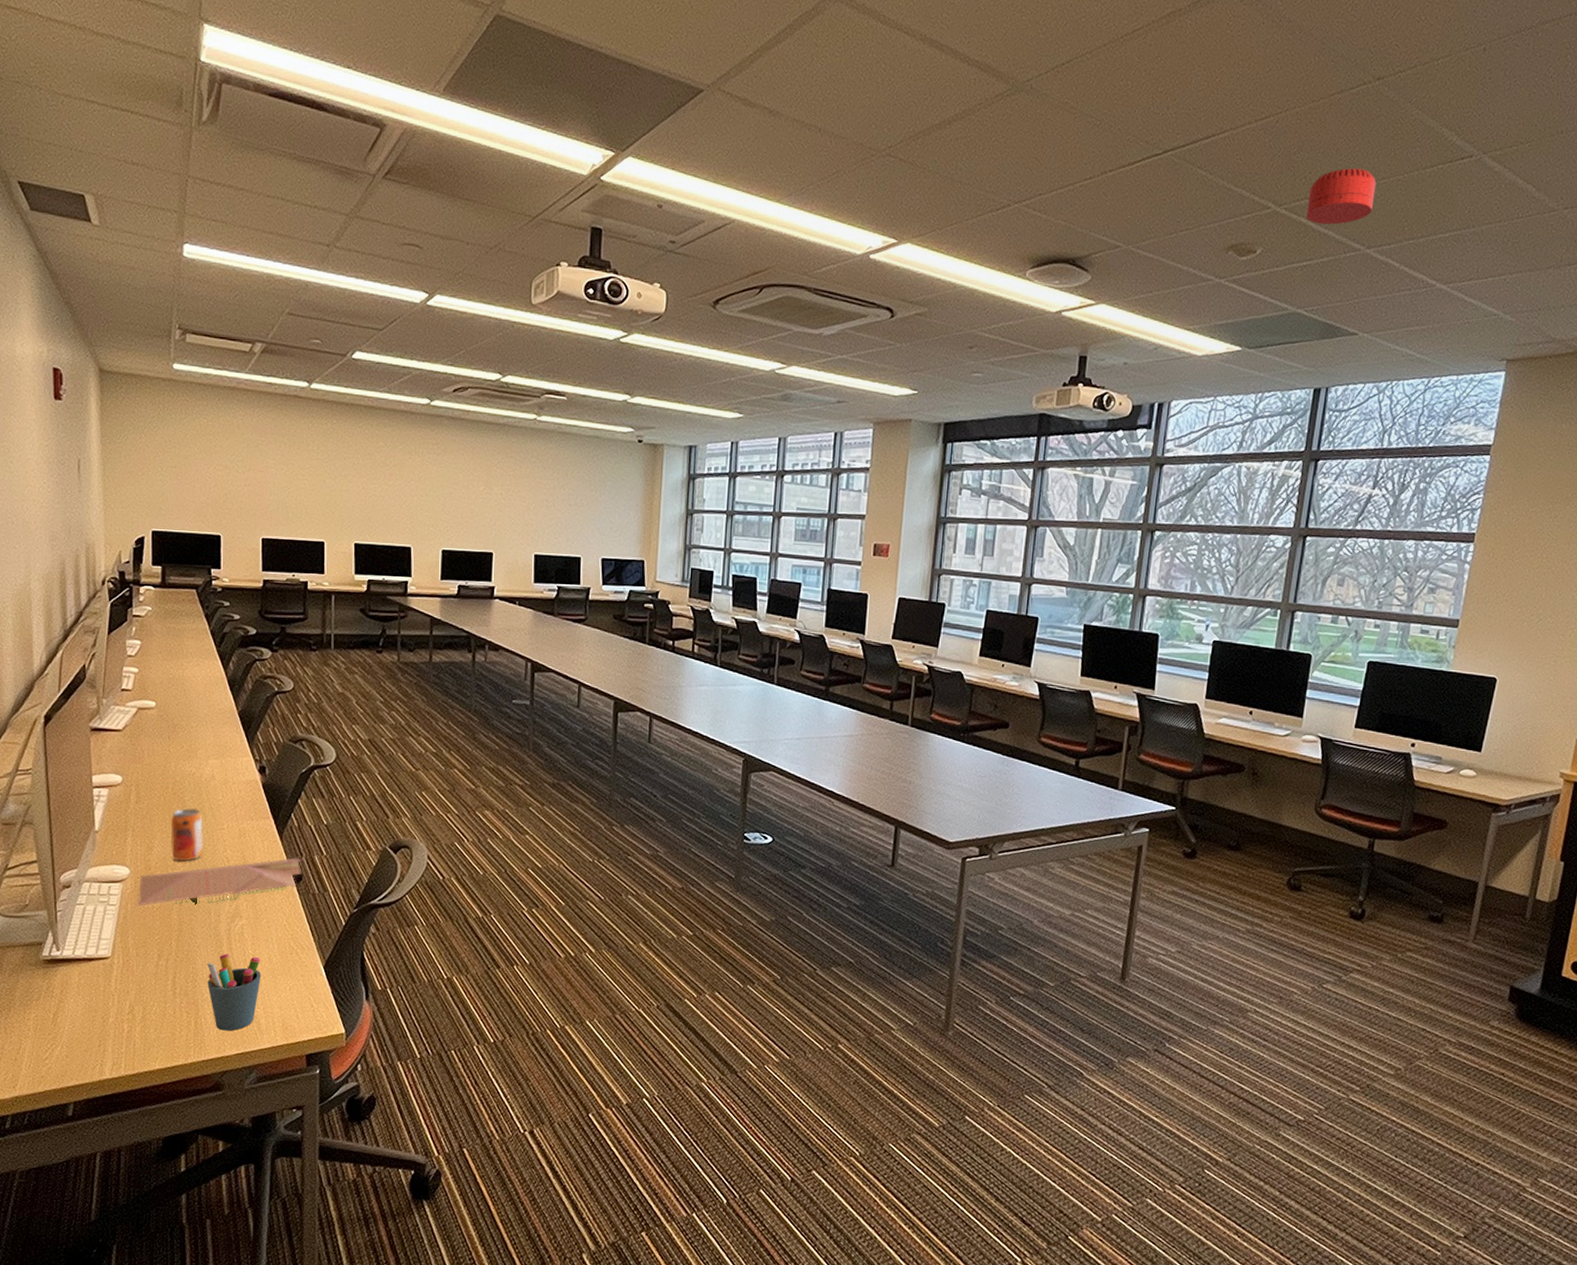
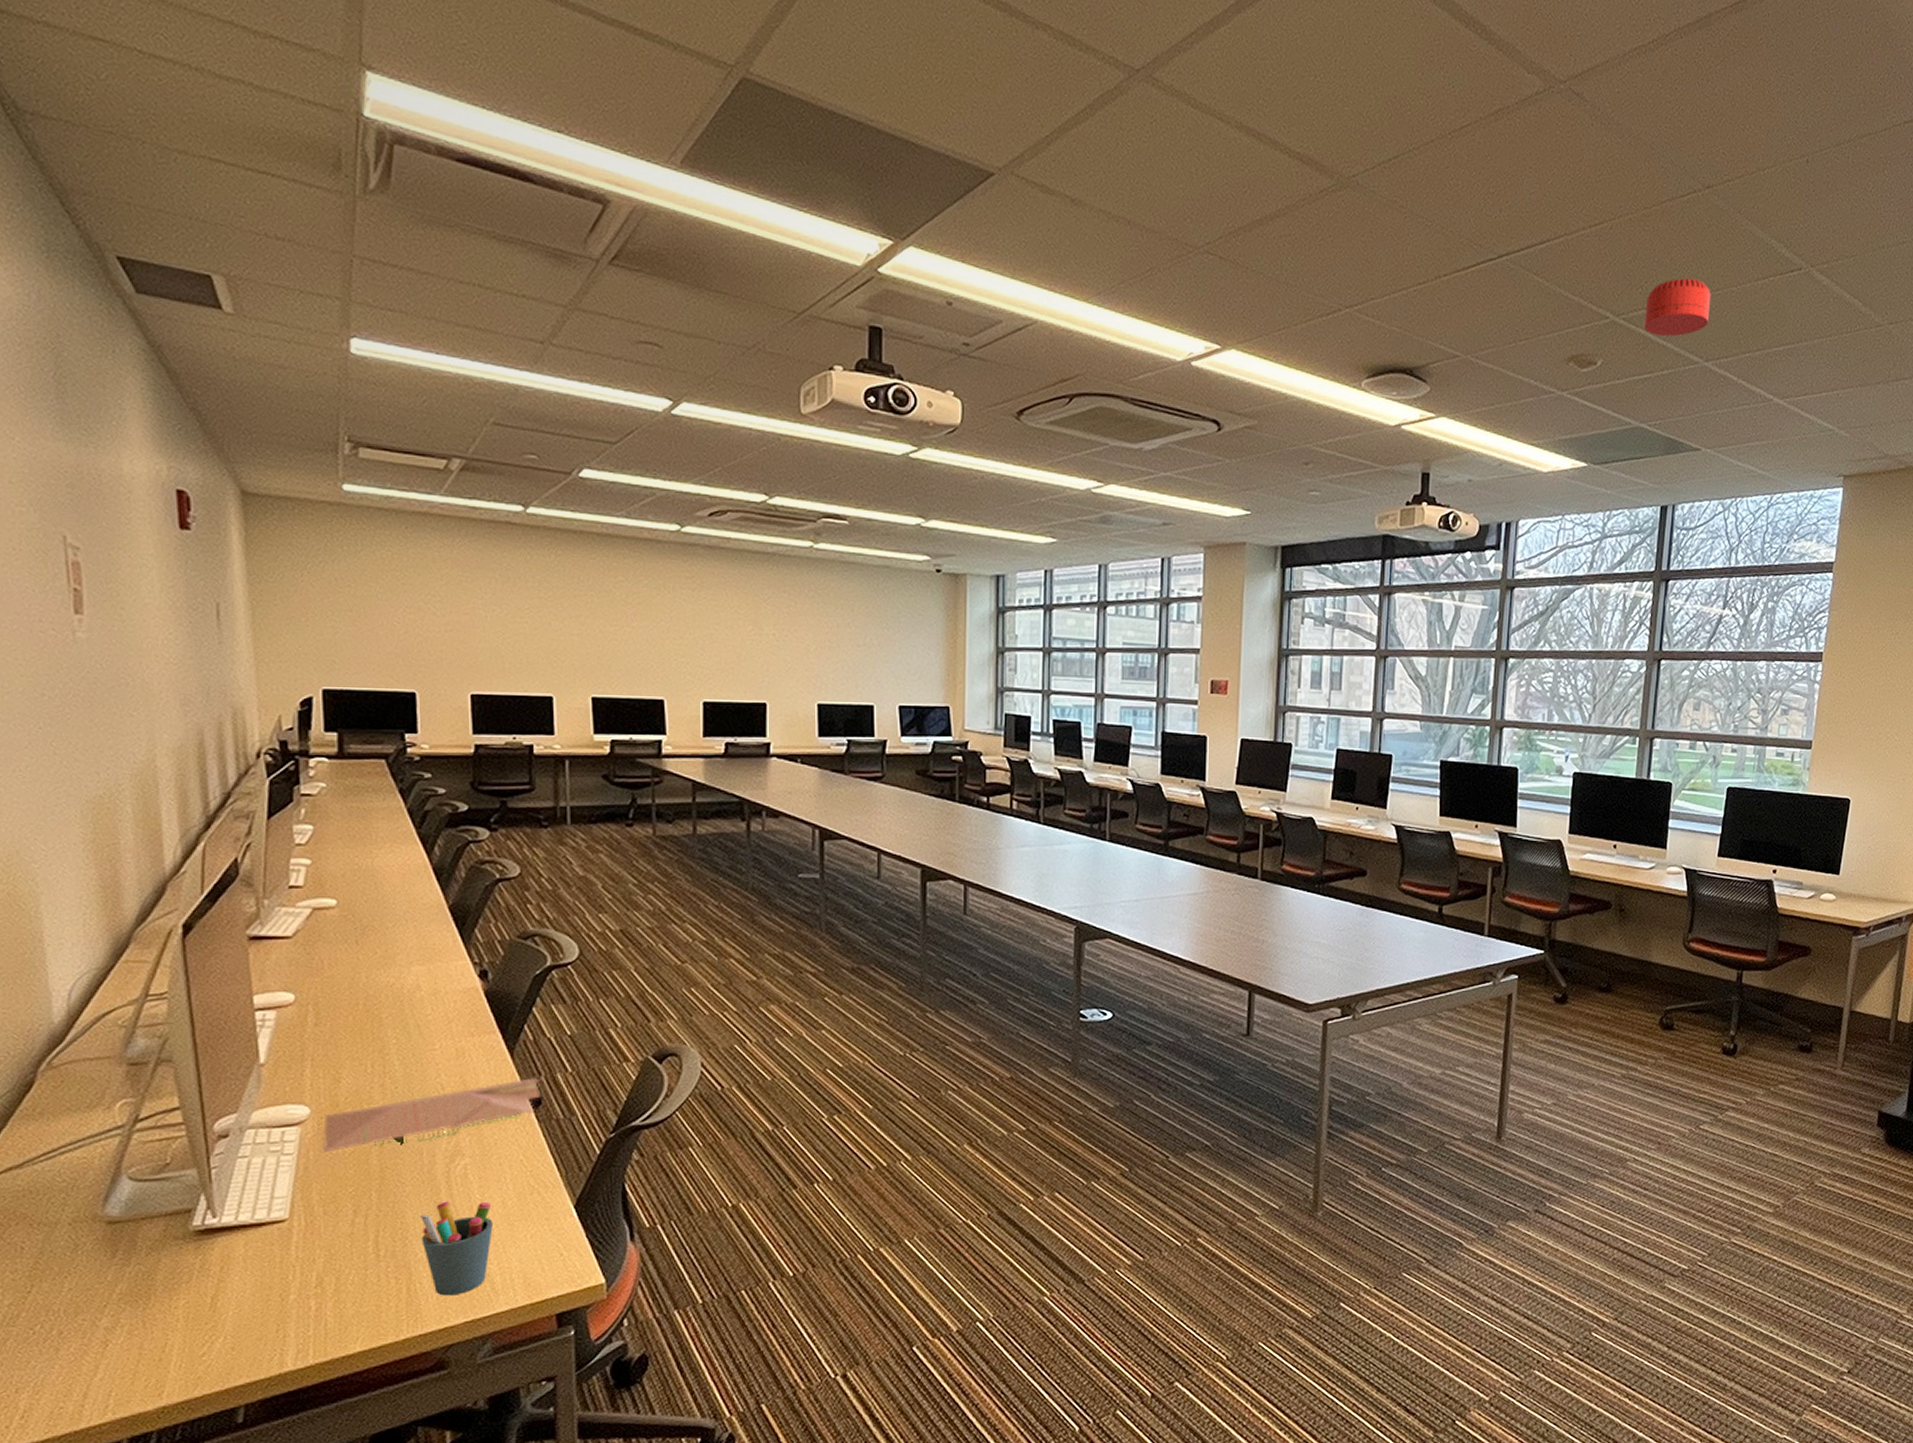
beverage can: present [170,807,204,862] -> none [363,1026,409,1094]

